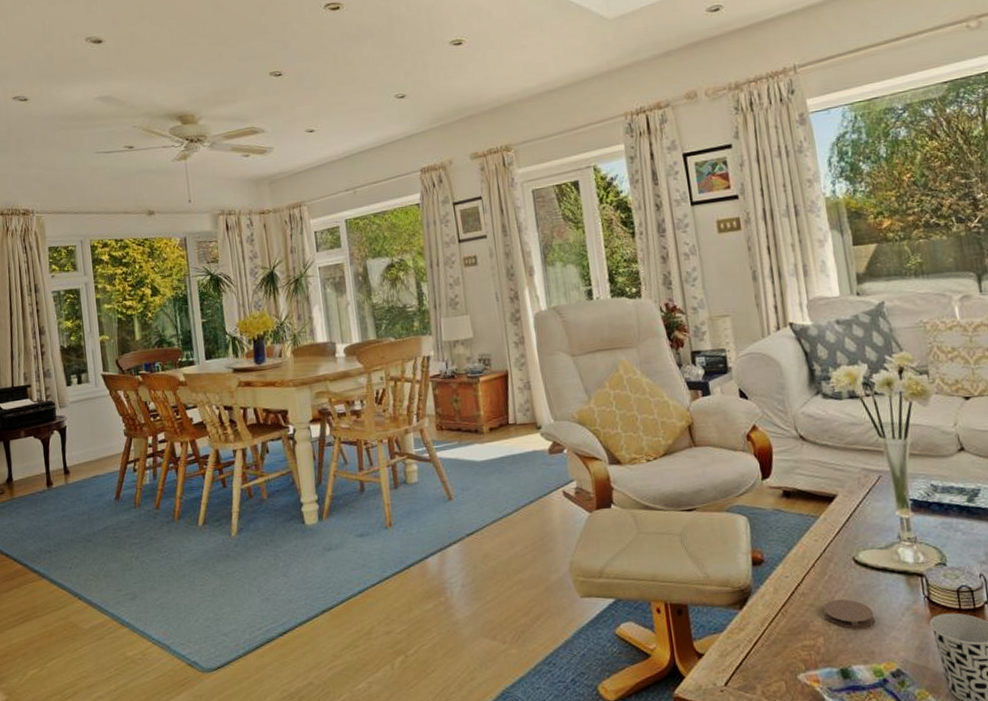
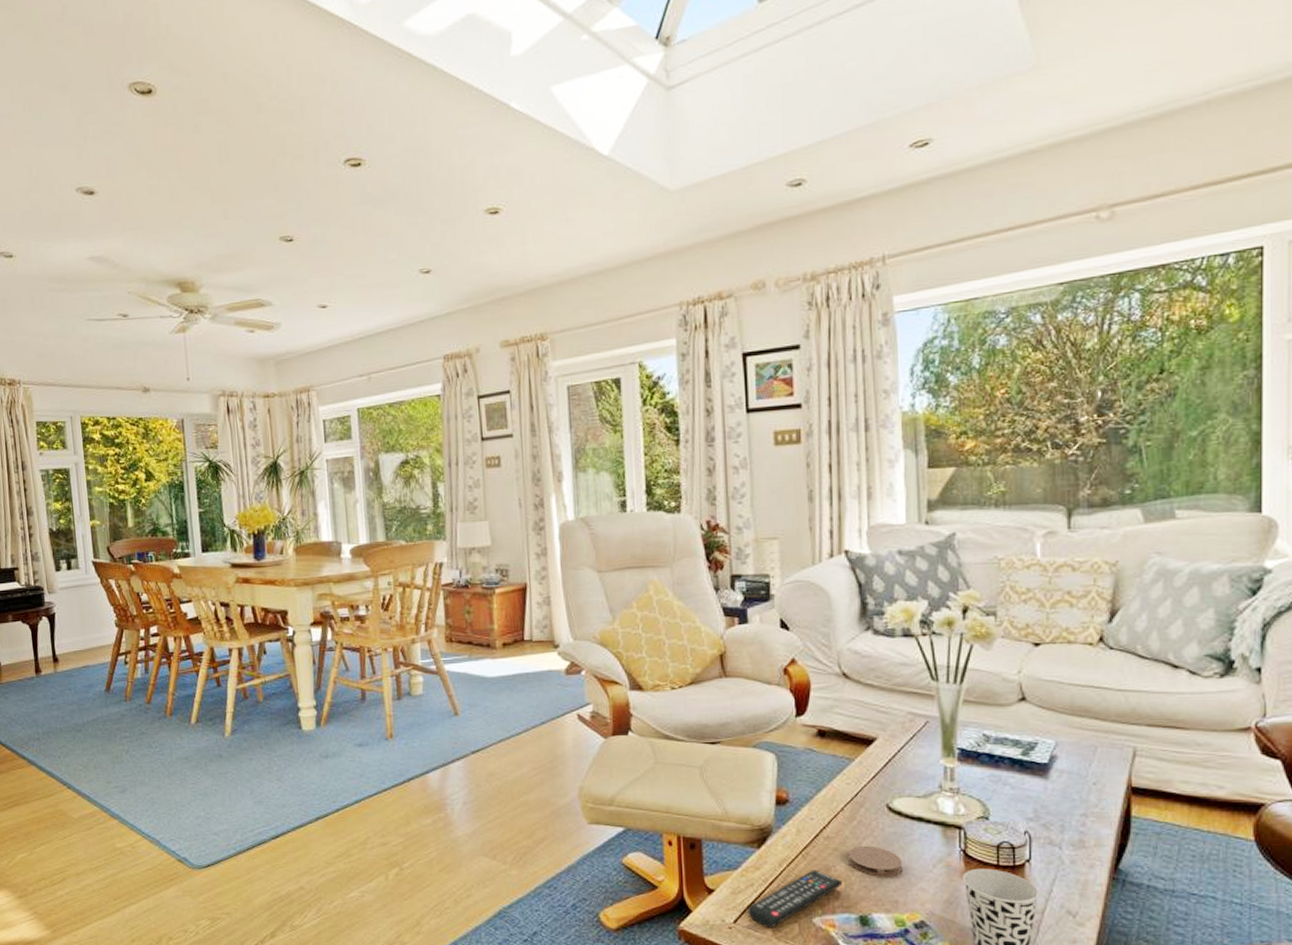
remote control: none [736,626,822,689] -> present [748,870,843,928]

